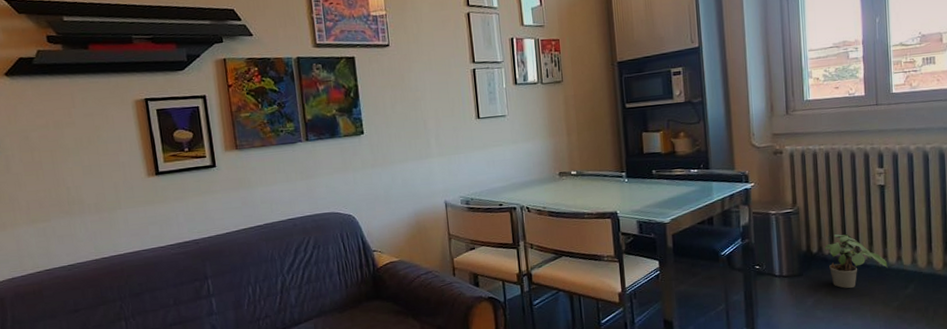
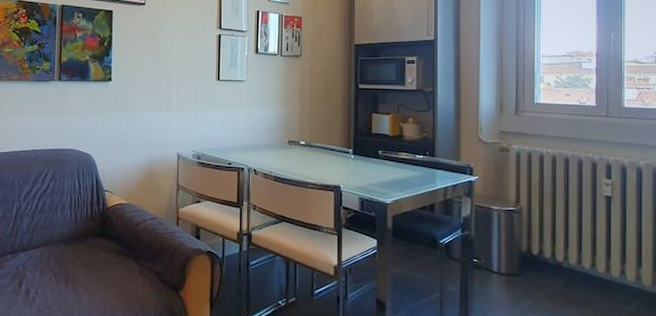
potted plant: present [825,234,888,289] -> none [546,239,610,297]

